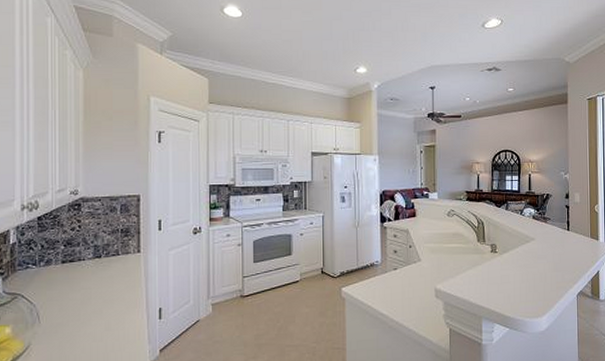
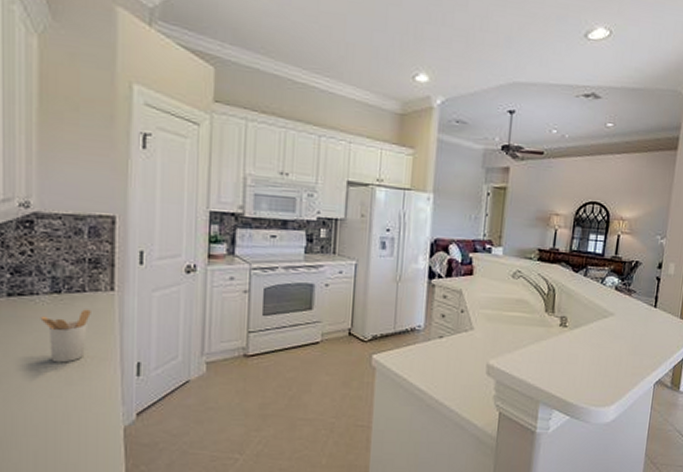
utensil holder: none [86,269,123,313] -> present [40,309,91,363]

